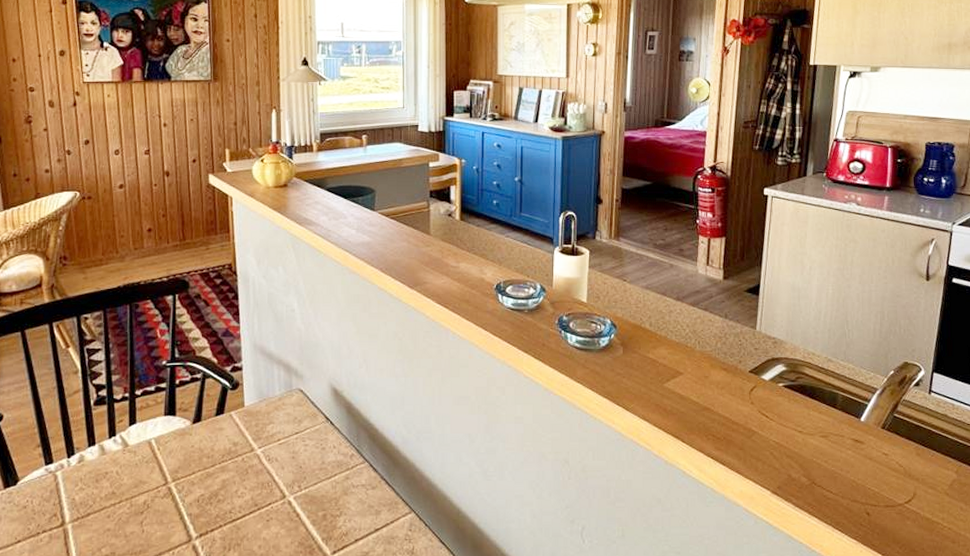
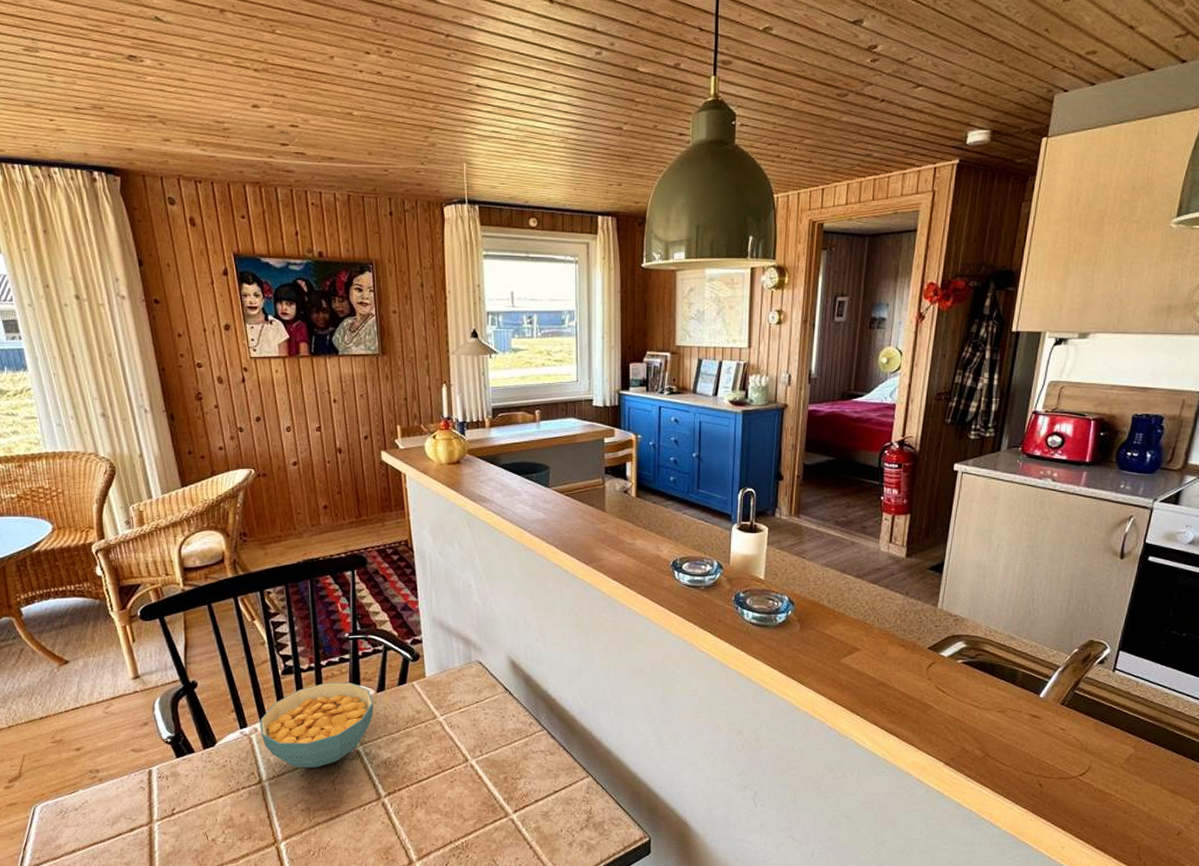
cereal bowl: none [67,413,189,507] -> present [260,682,374,768]

